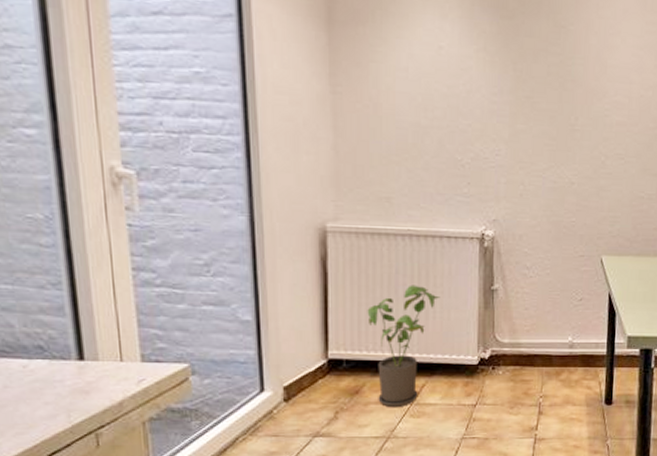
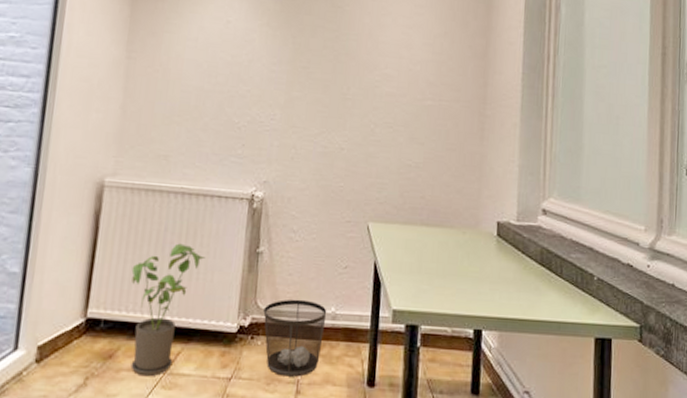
waste bin: none [502,331,564,400] -> present [263,299,327,377]

